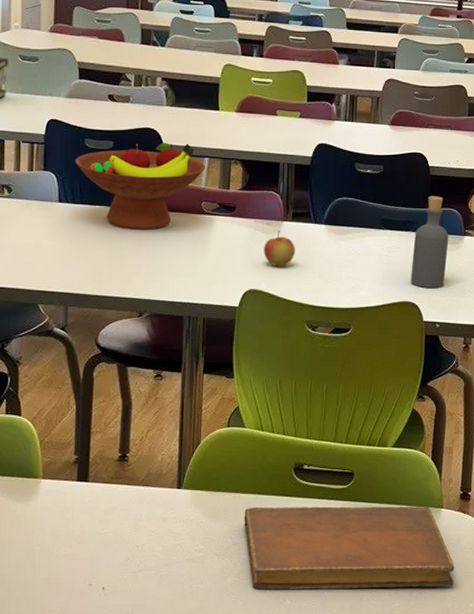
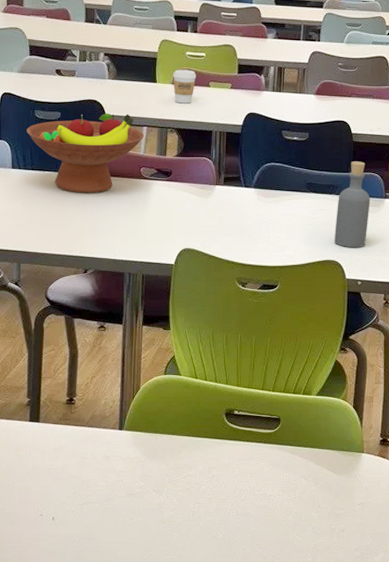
coffee cup: none [237,96,263,133] -> present [173,69,197,104]
notebook: present [244,506,454,590] -> none [179,448,374,525]
apple: present [264,230,295,267] -> none [198,194,226,228]

